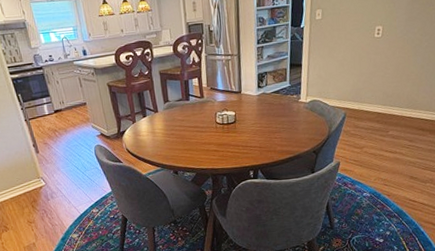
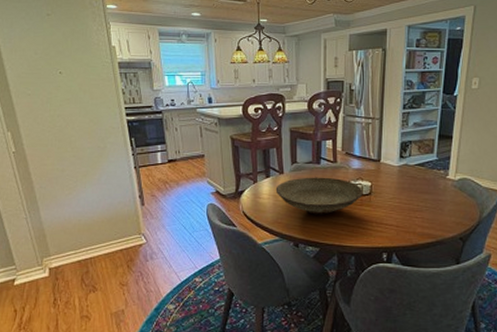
decorative bowl: none [152,111,229,145] -> present [275,177,363,215]

